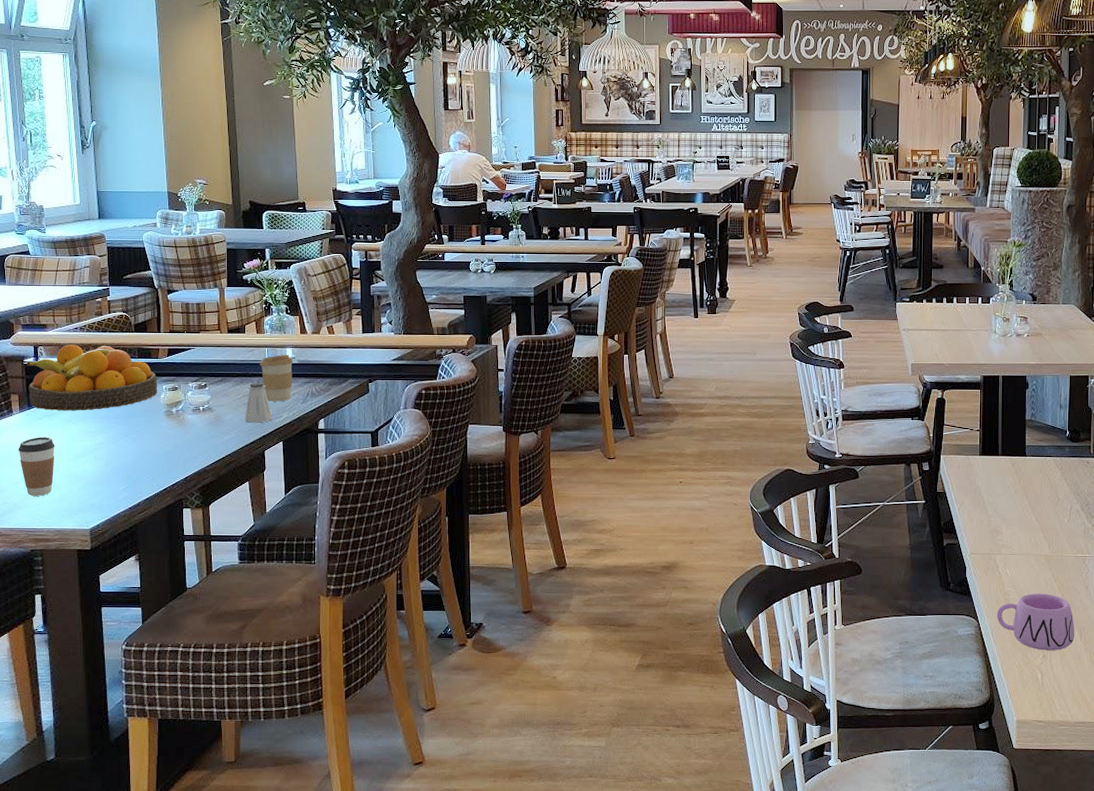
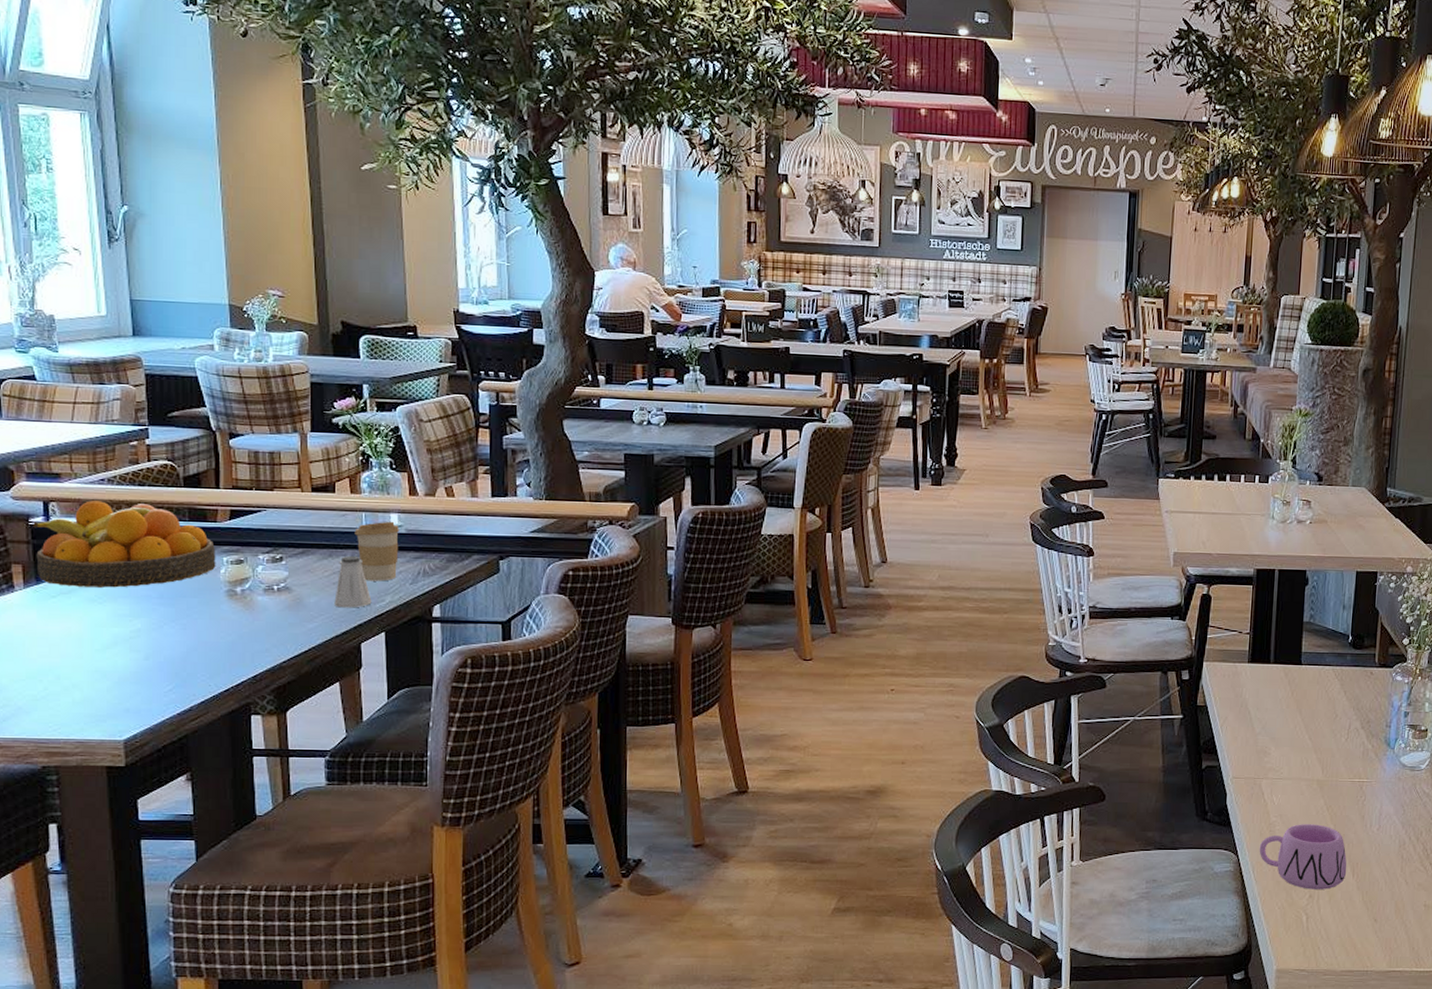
coffee cup: present [18,436,55,496] -> none [22,620,75,697]

